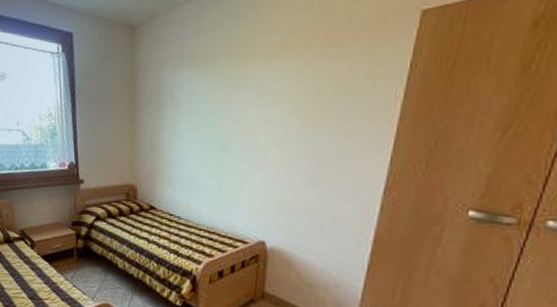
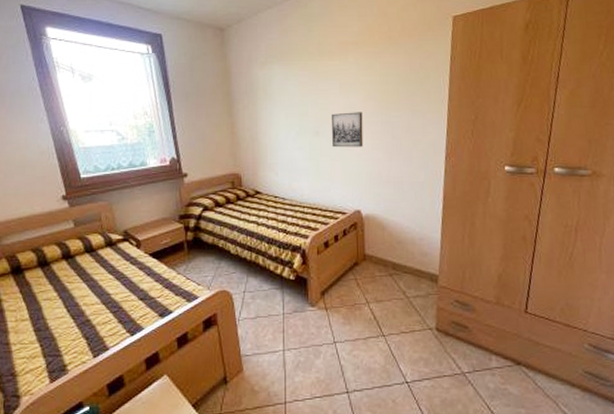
wall art: none [241,126,283,169] -> present [331,112,363,148]

